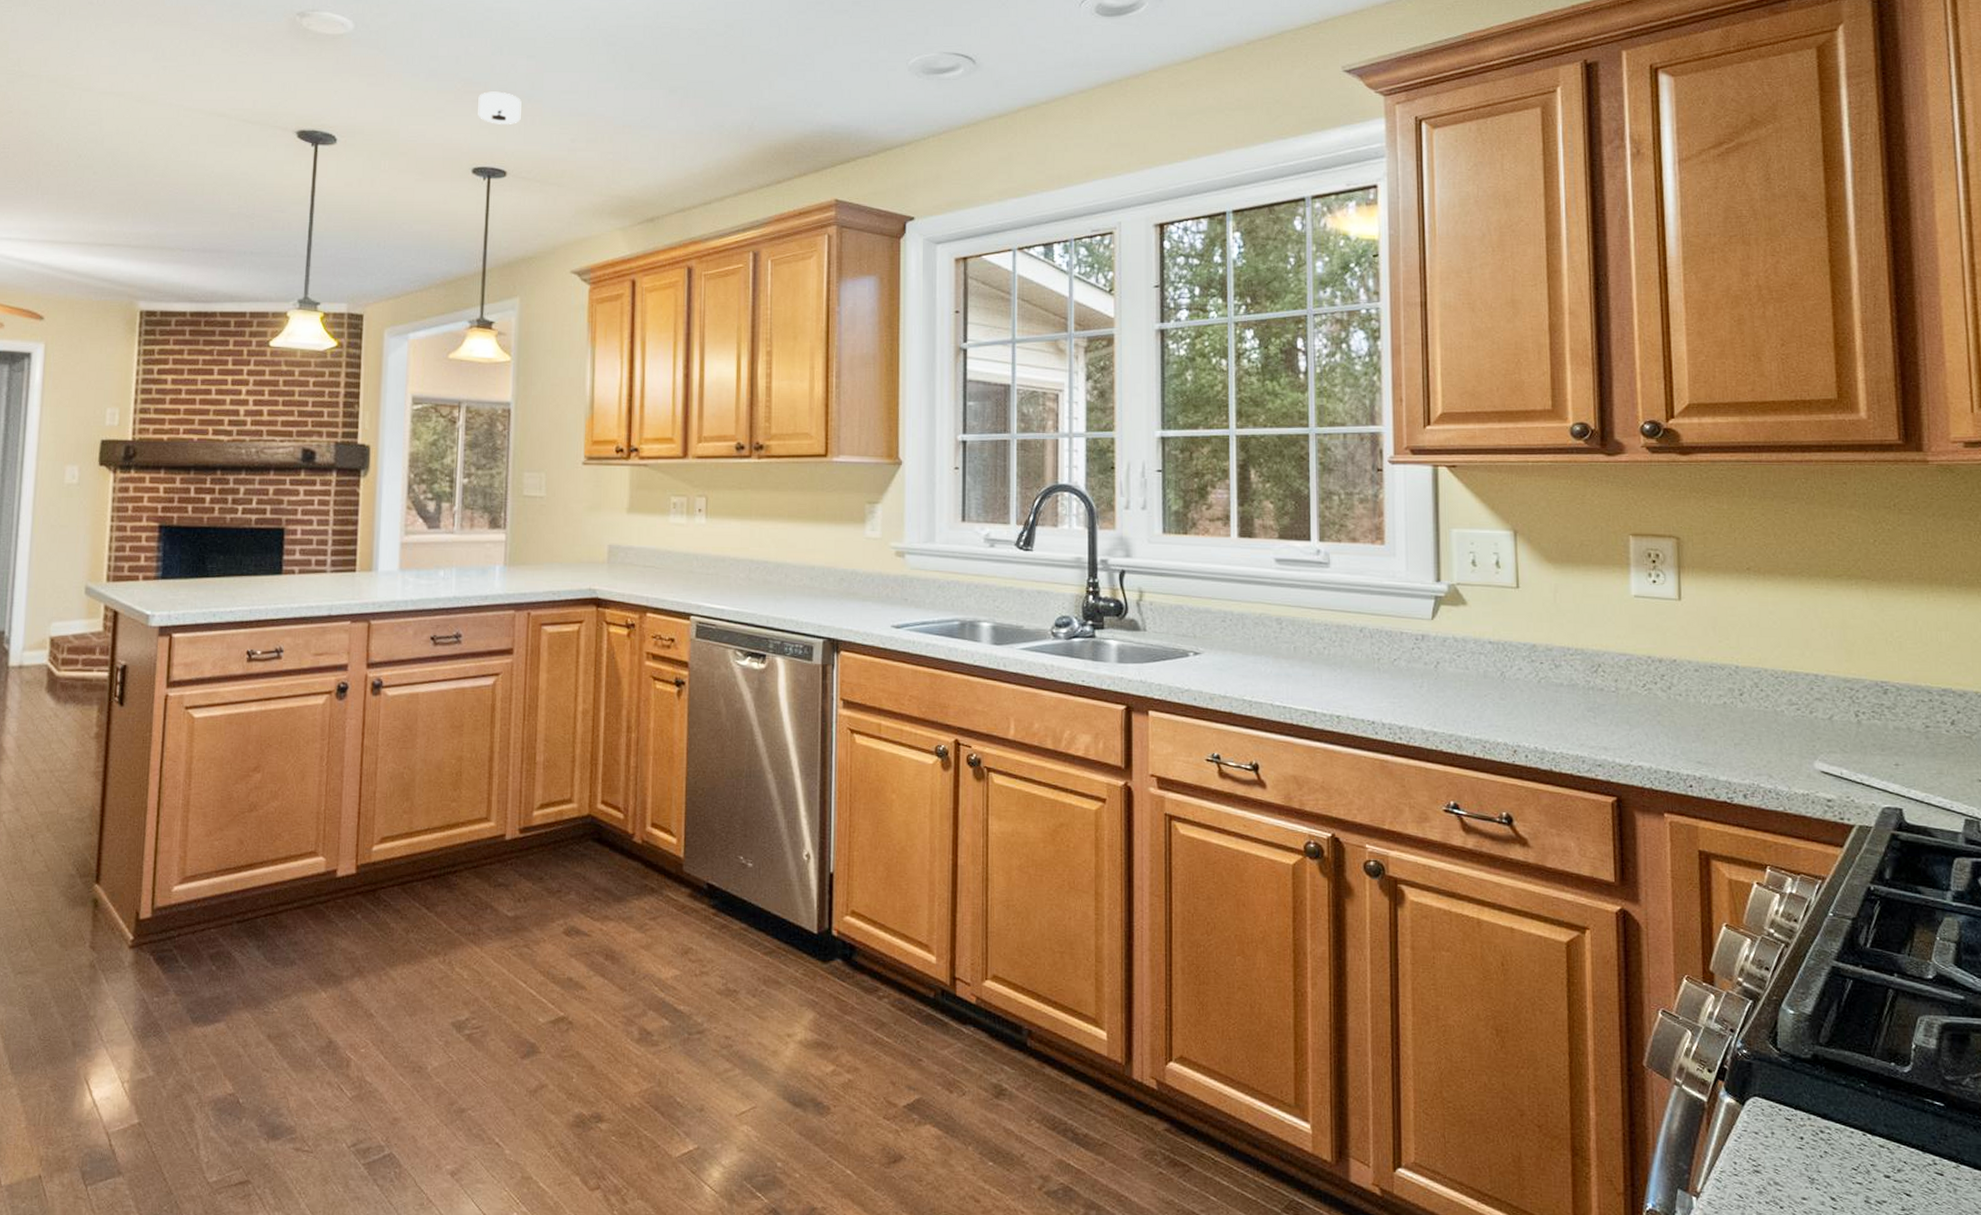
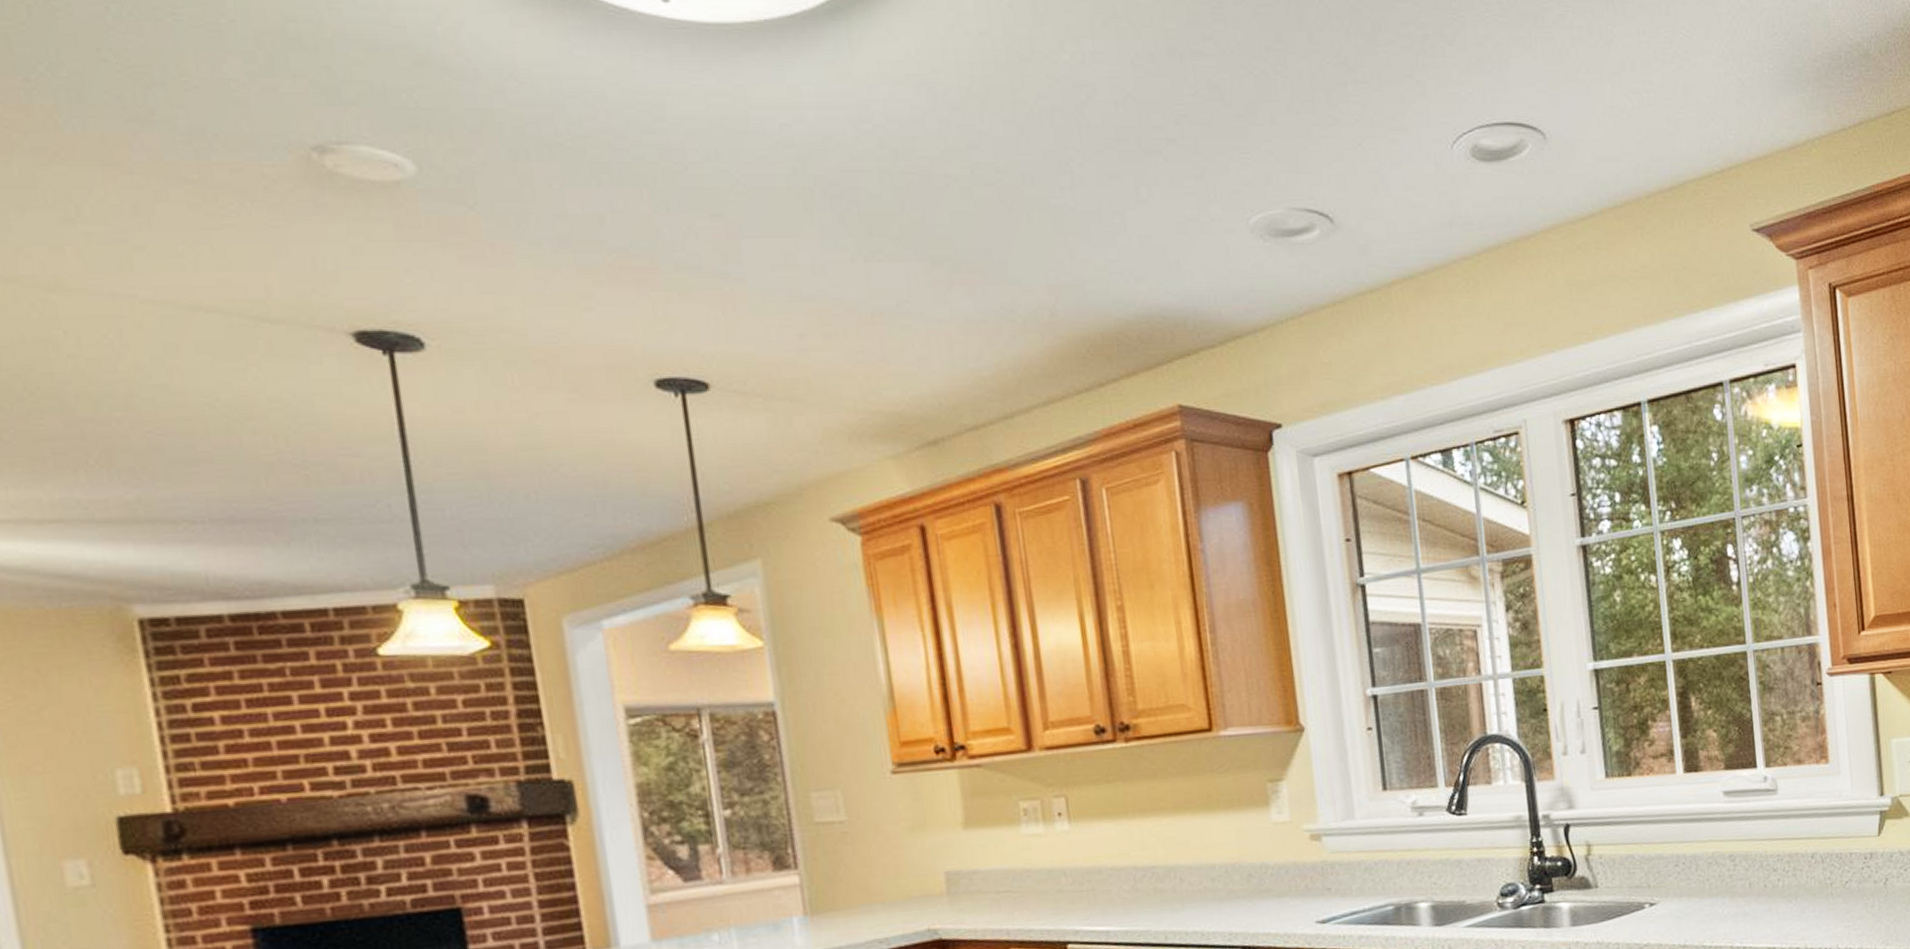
smoke detector: present [478,91,522,124] -> none [644,267,717,315]

